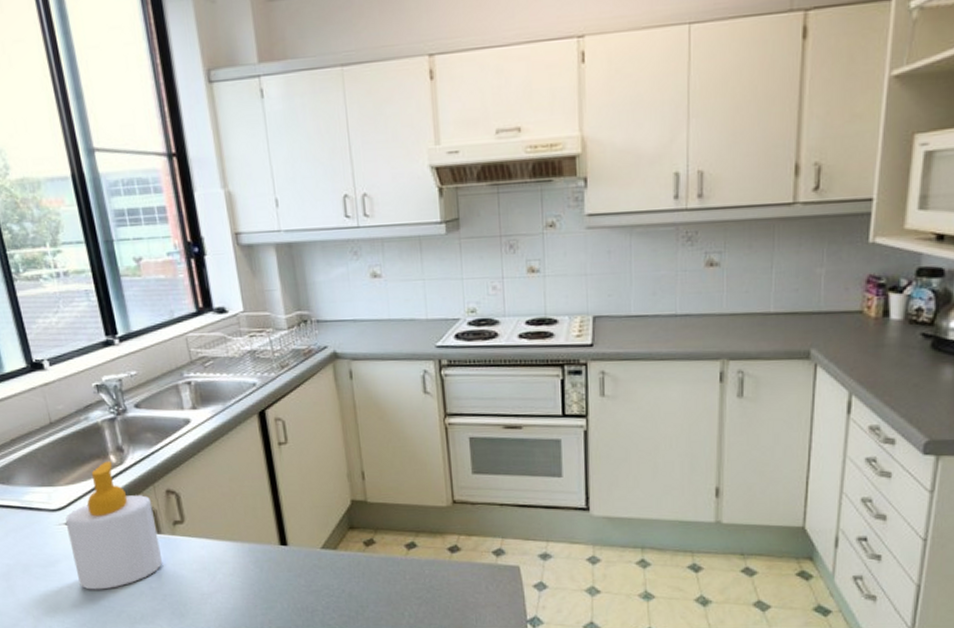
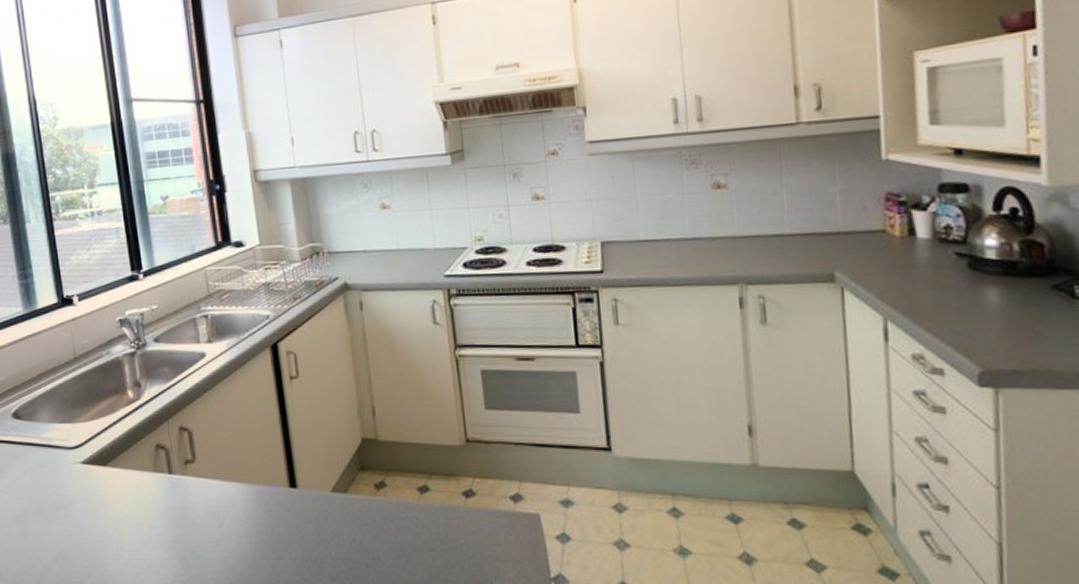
soap bottle: present [65,461,162,590] -> none [81,397,172,535]

